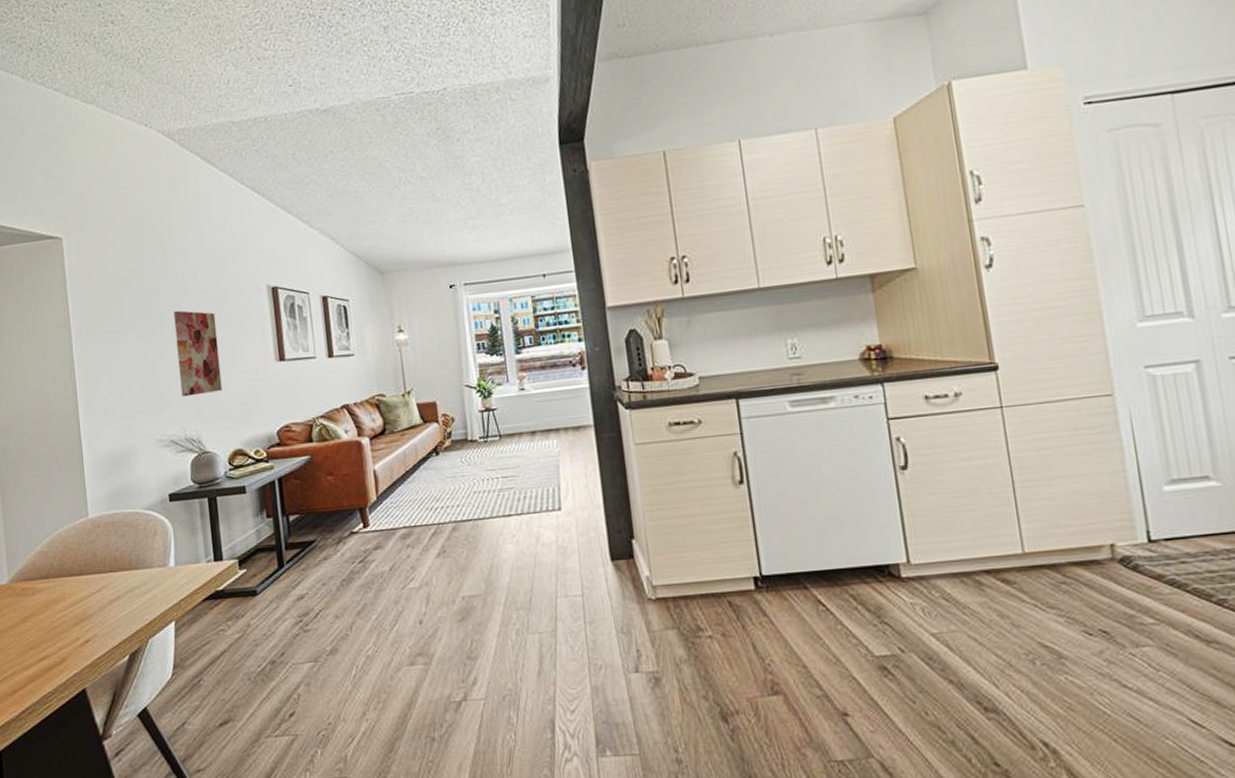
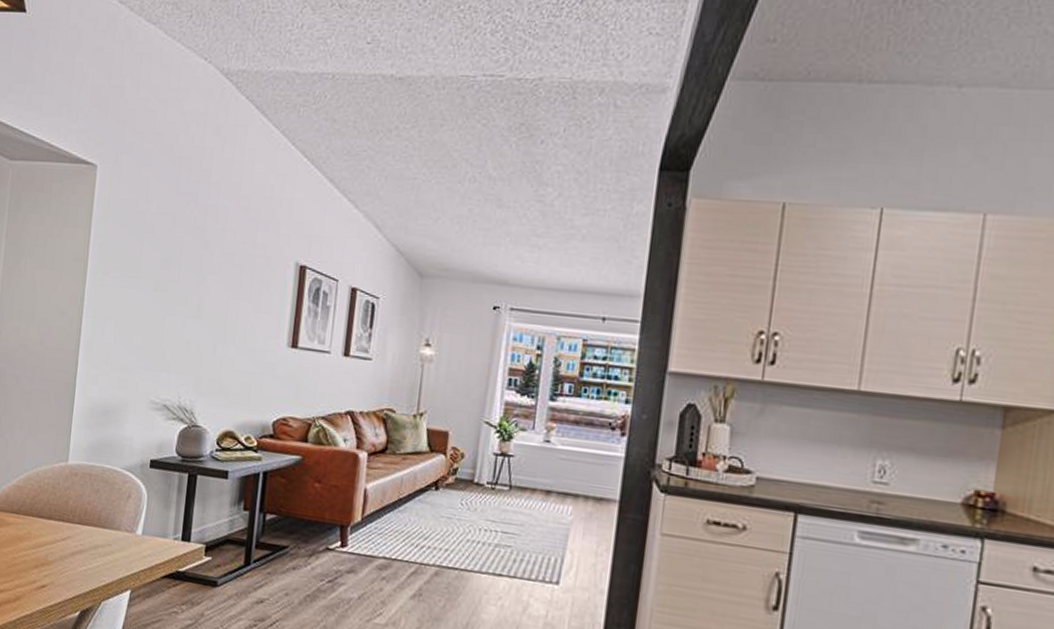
wall art: present [174,310,222,397] -> none [184,268,235,365]

